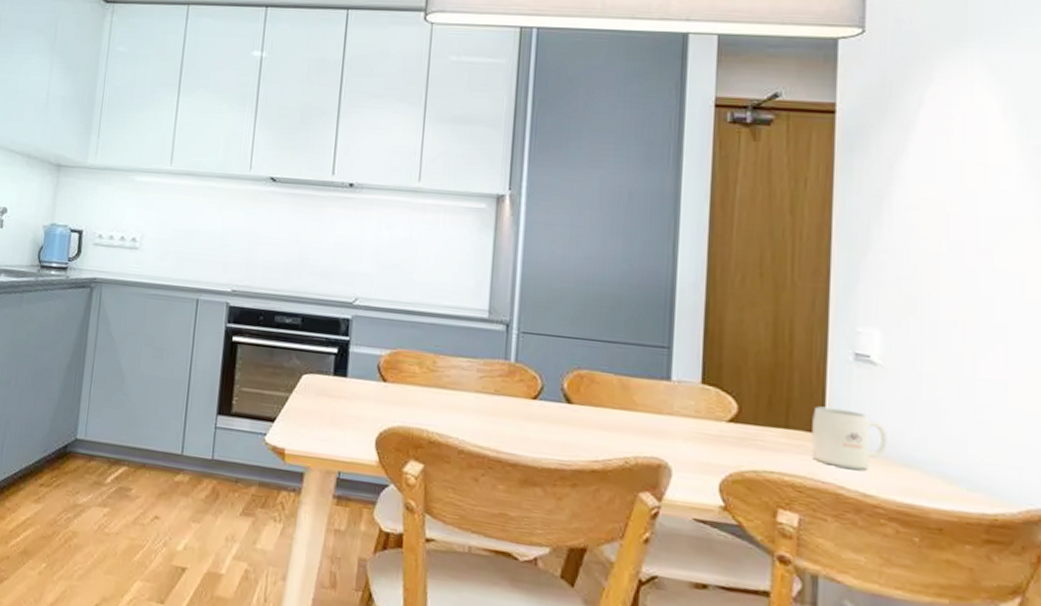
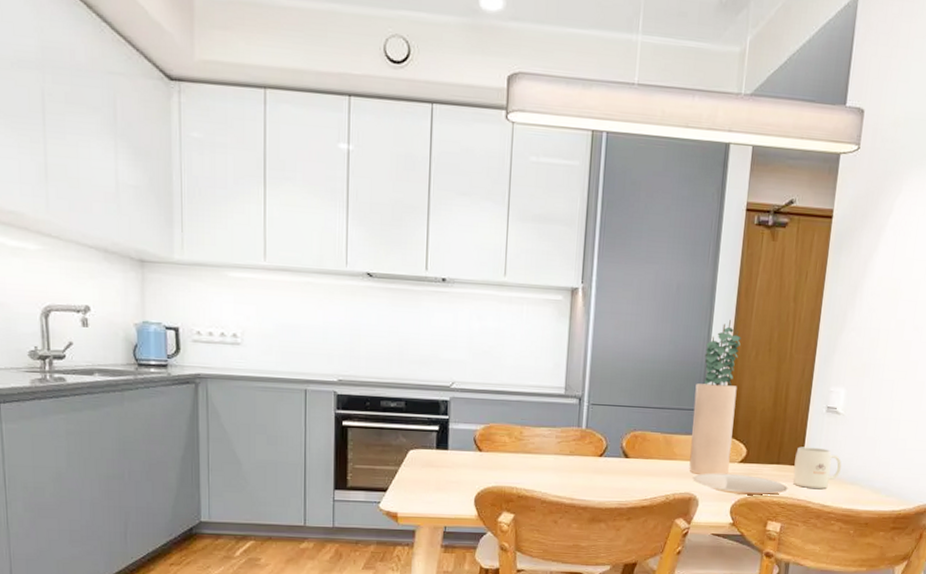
vase: none [655,235,719,437] -> present [689,320,741,475]
plate: none [662,432,805,471] -> present [693,473,788,495]

